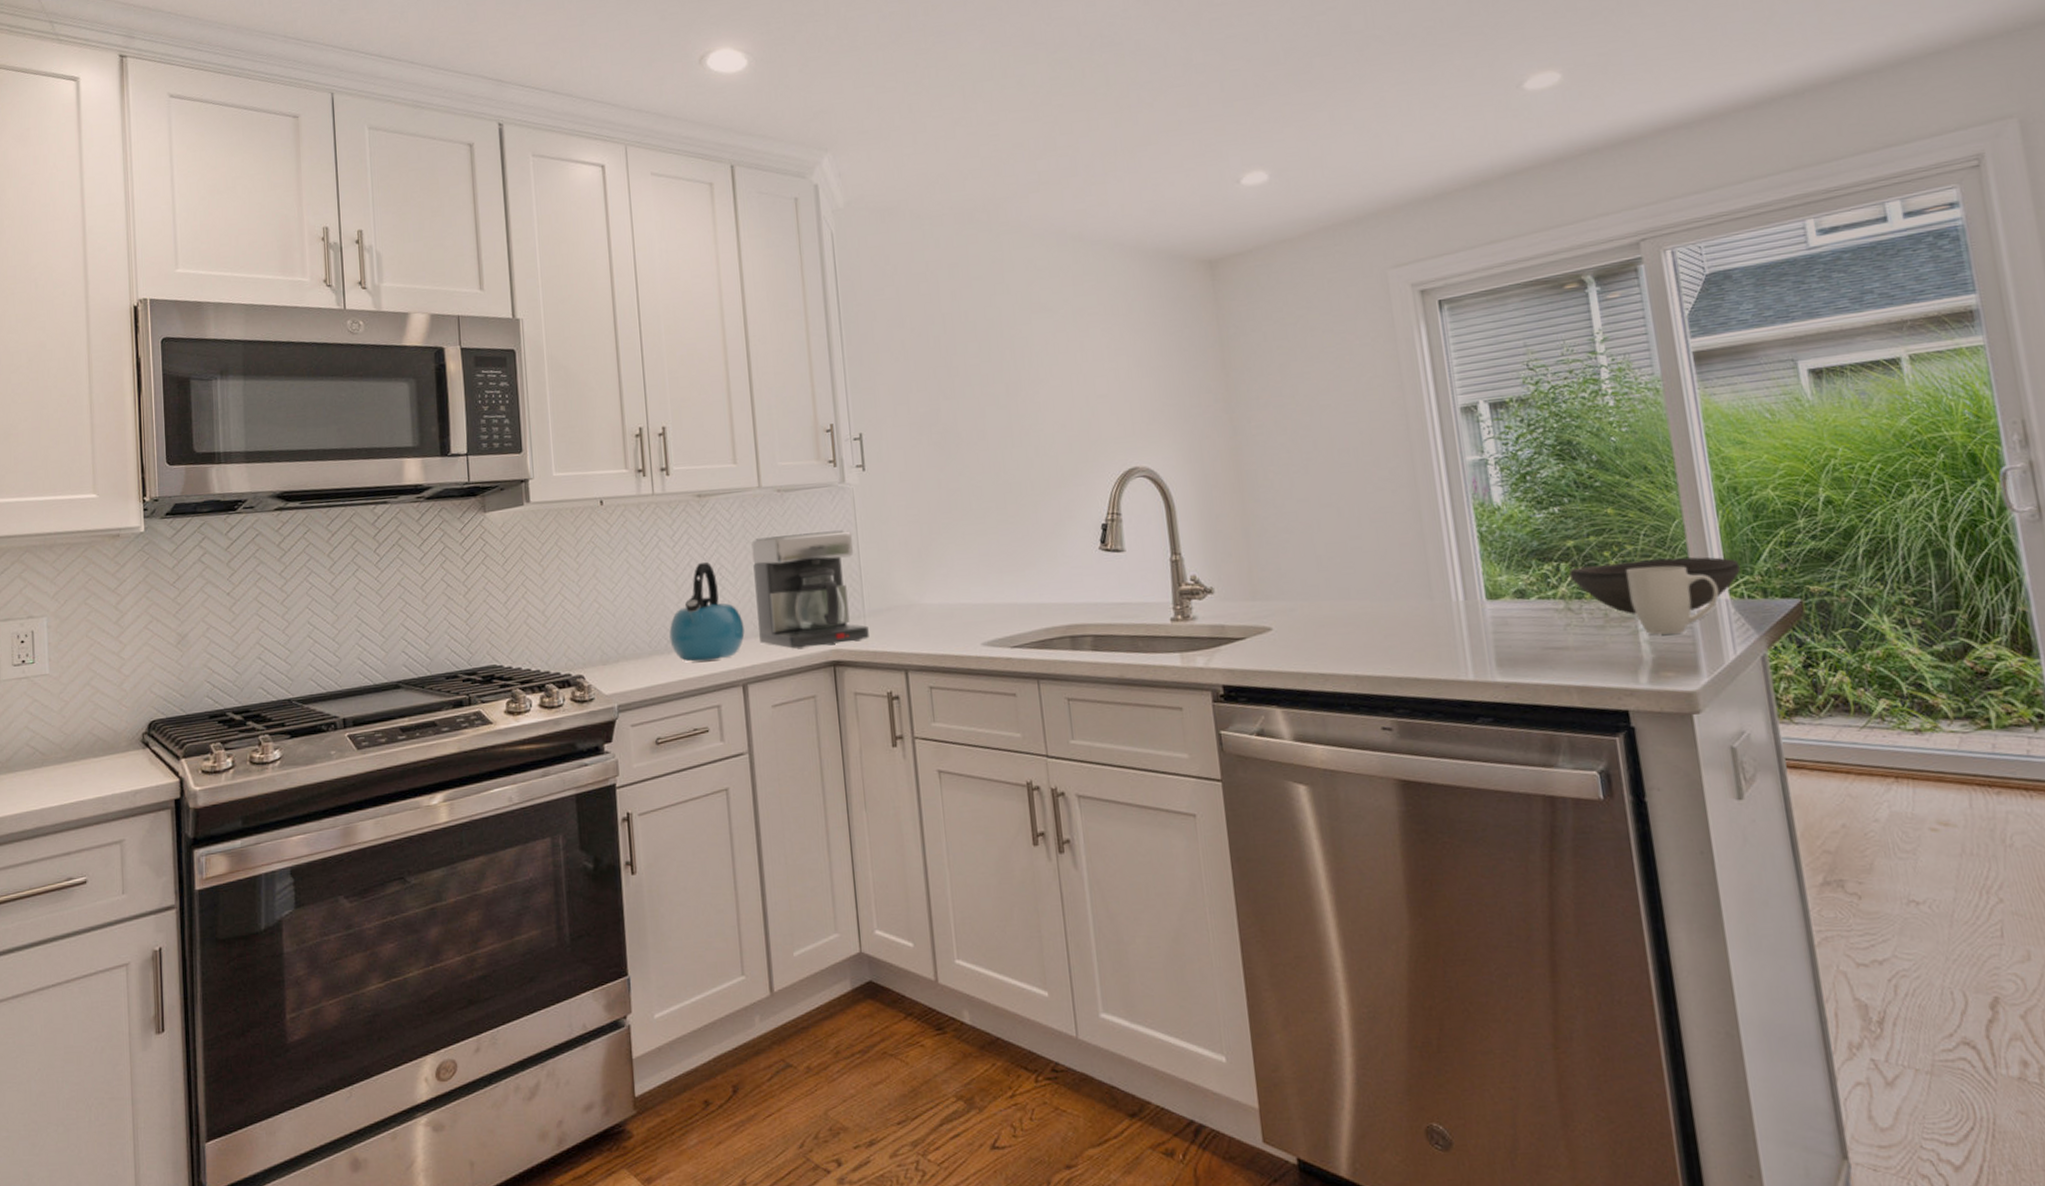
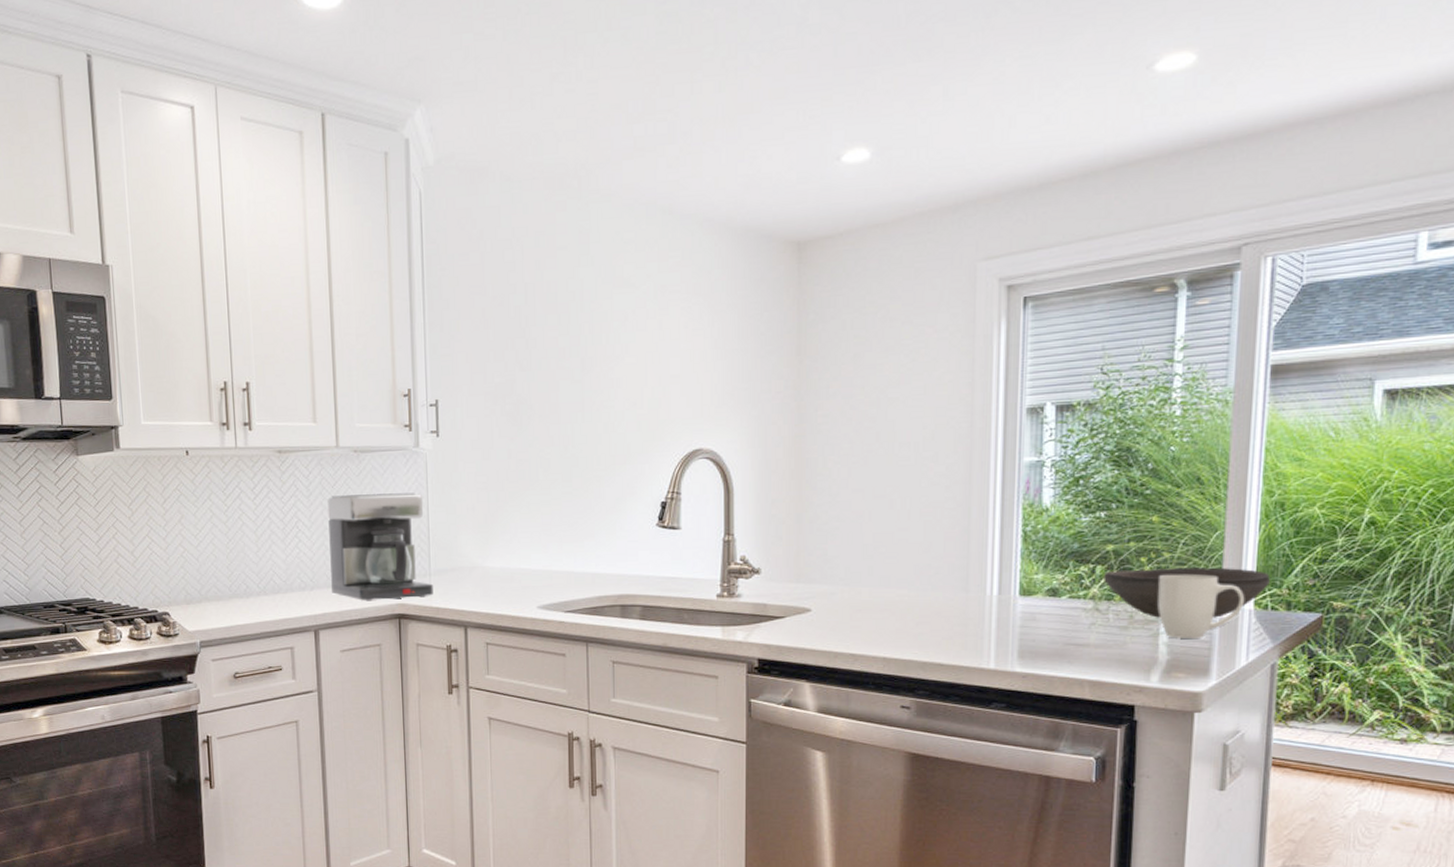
kettle: present [669,561,745,662] -> none [248,514,318,607]

